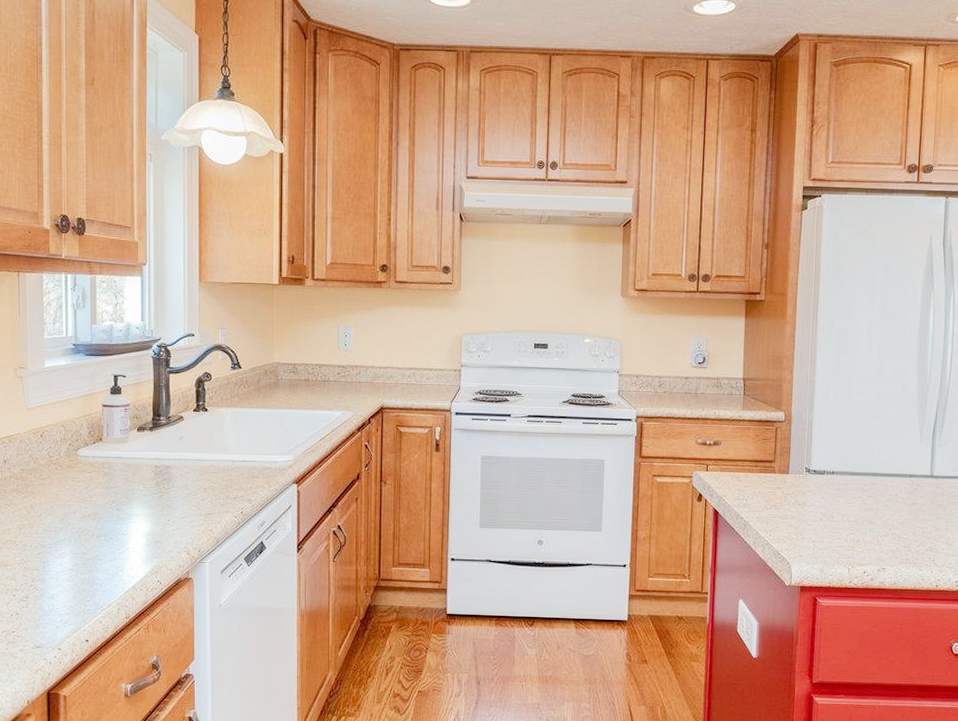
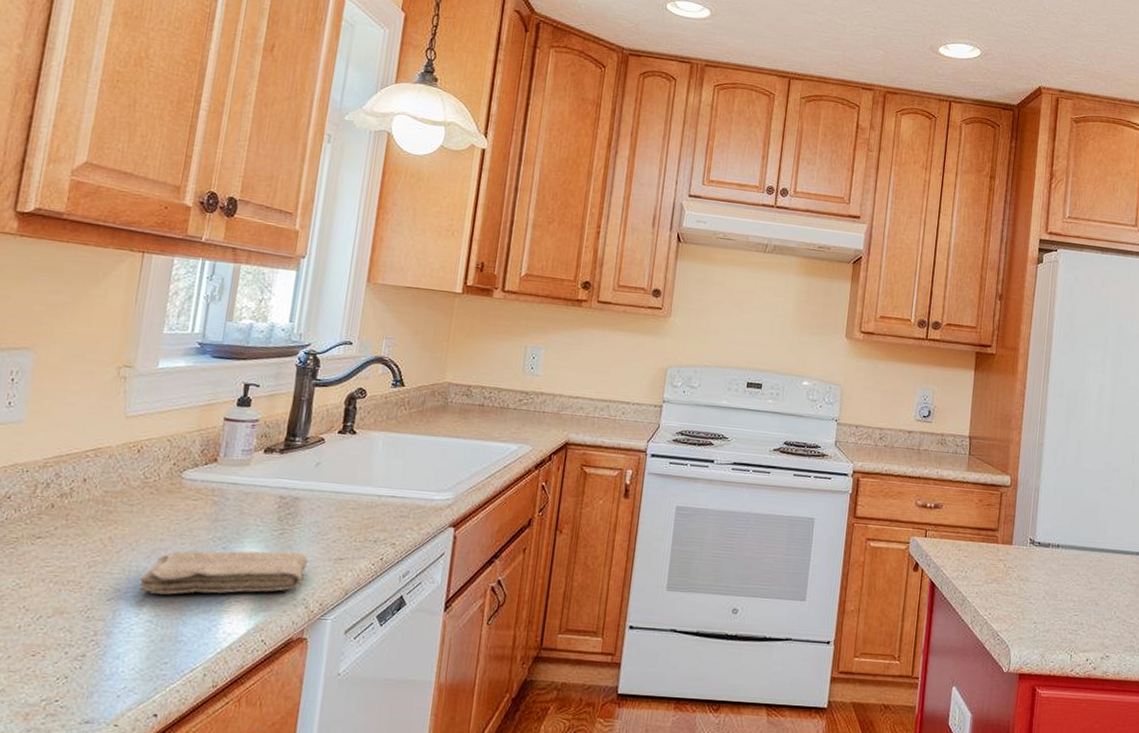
washcloth: none [59,510,184,548] -> present [139,550,308,595]

